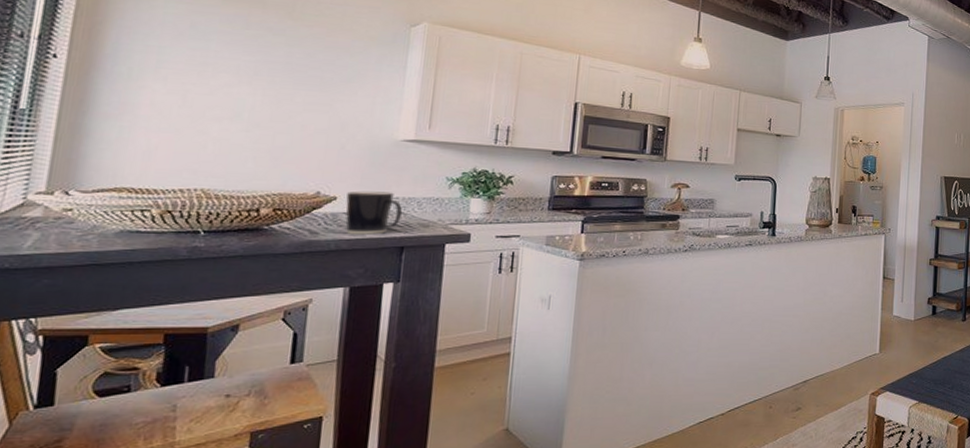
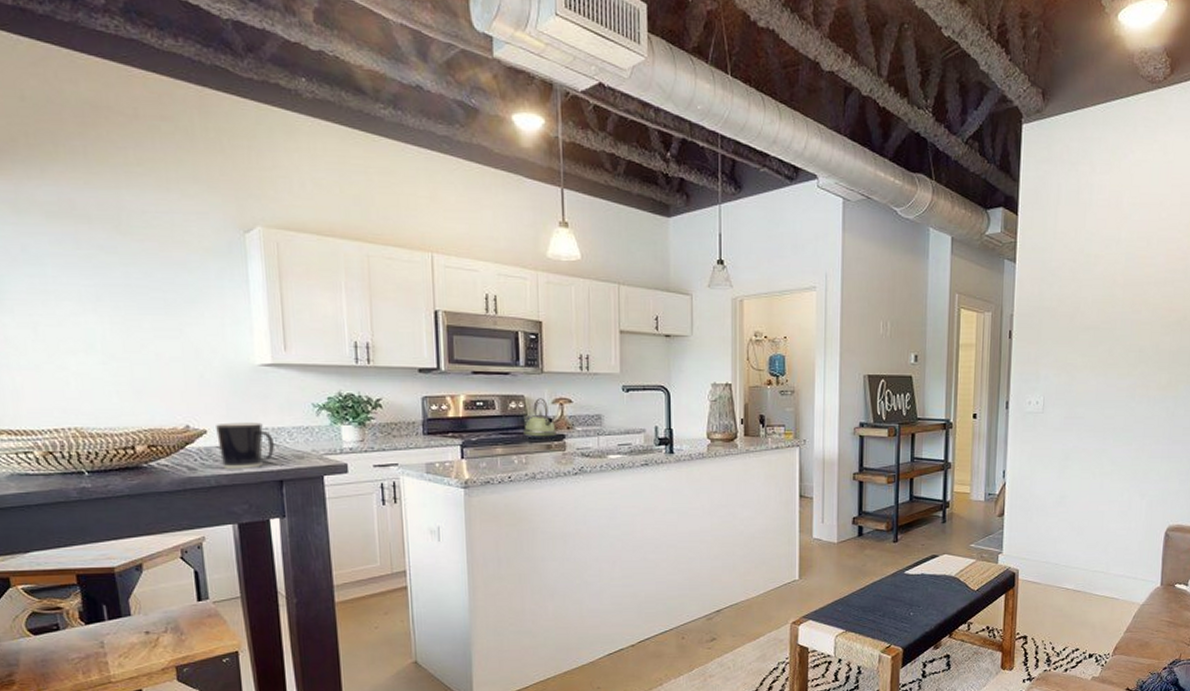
kettle: none [641,182,672,217] -> present [522,398,556,437]

